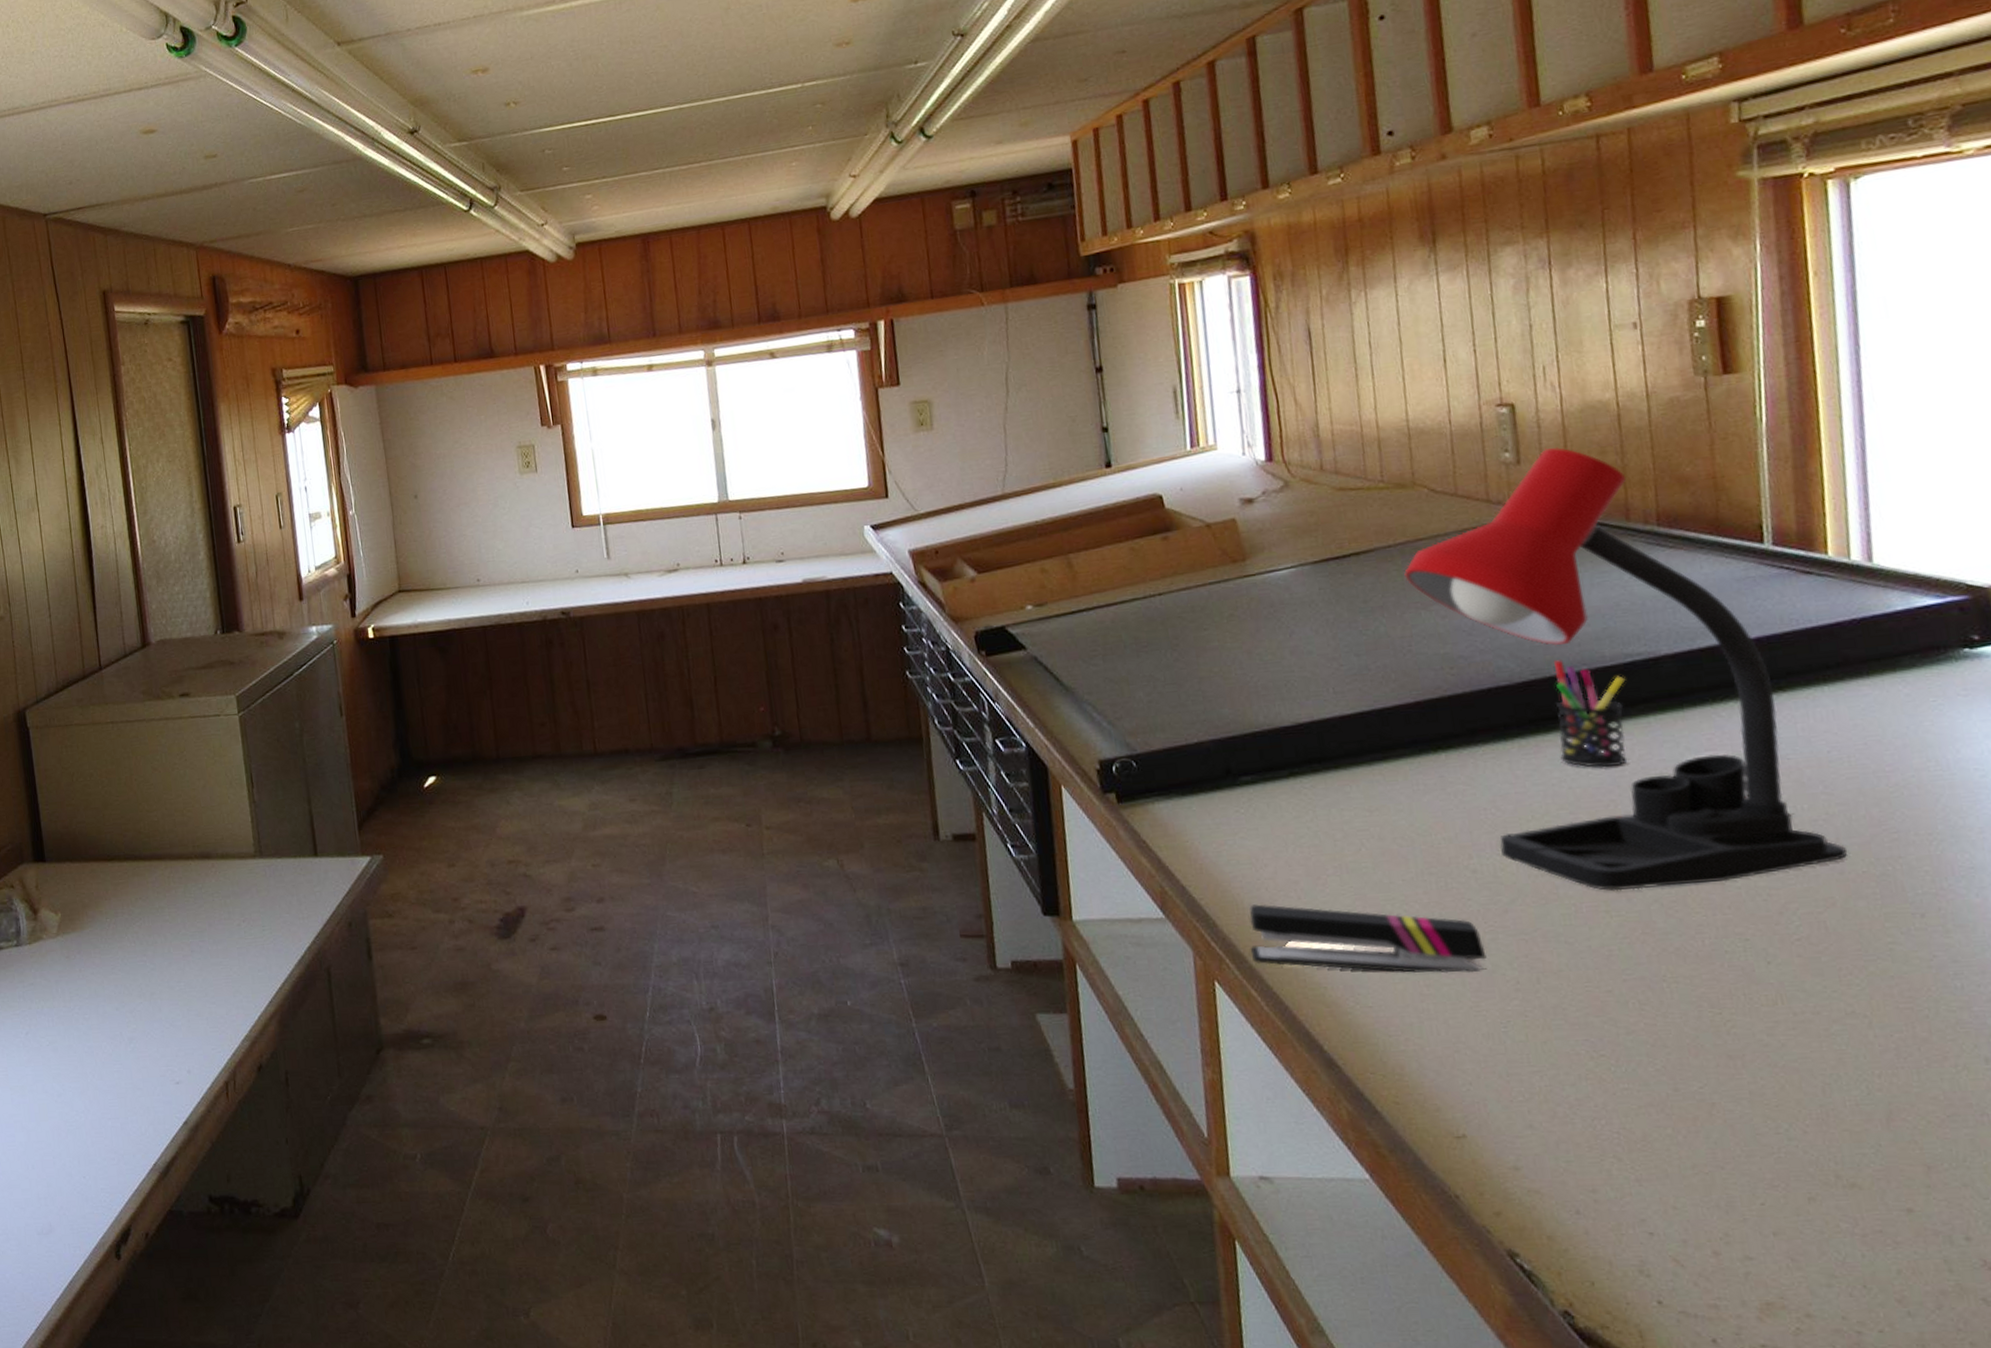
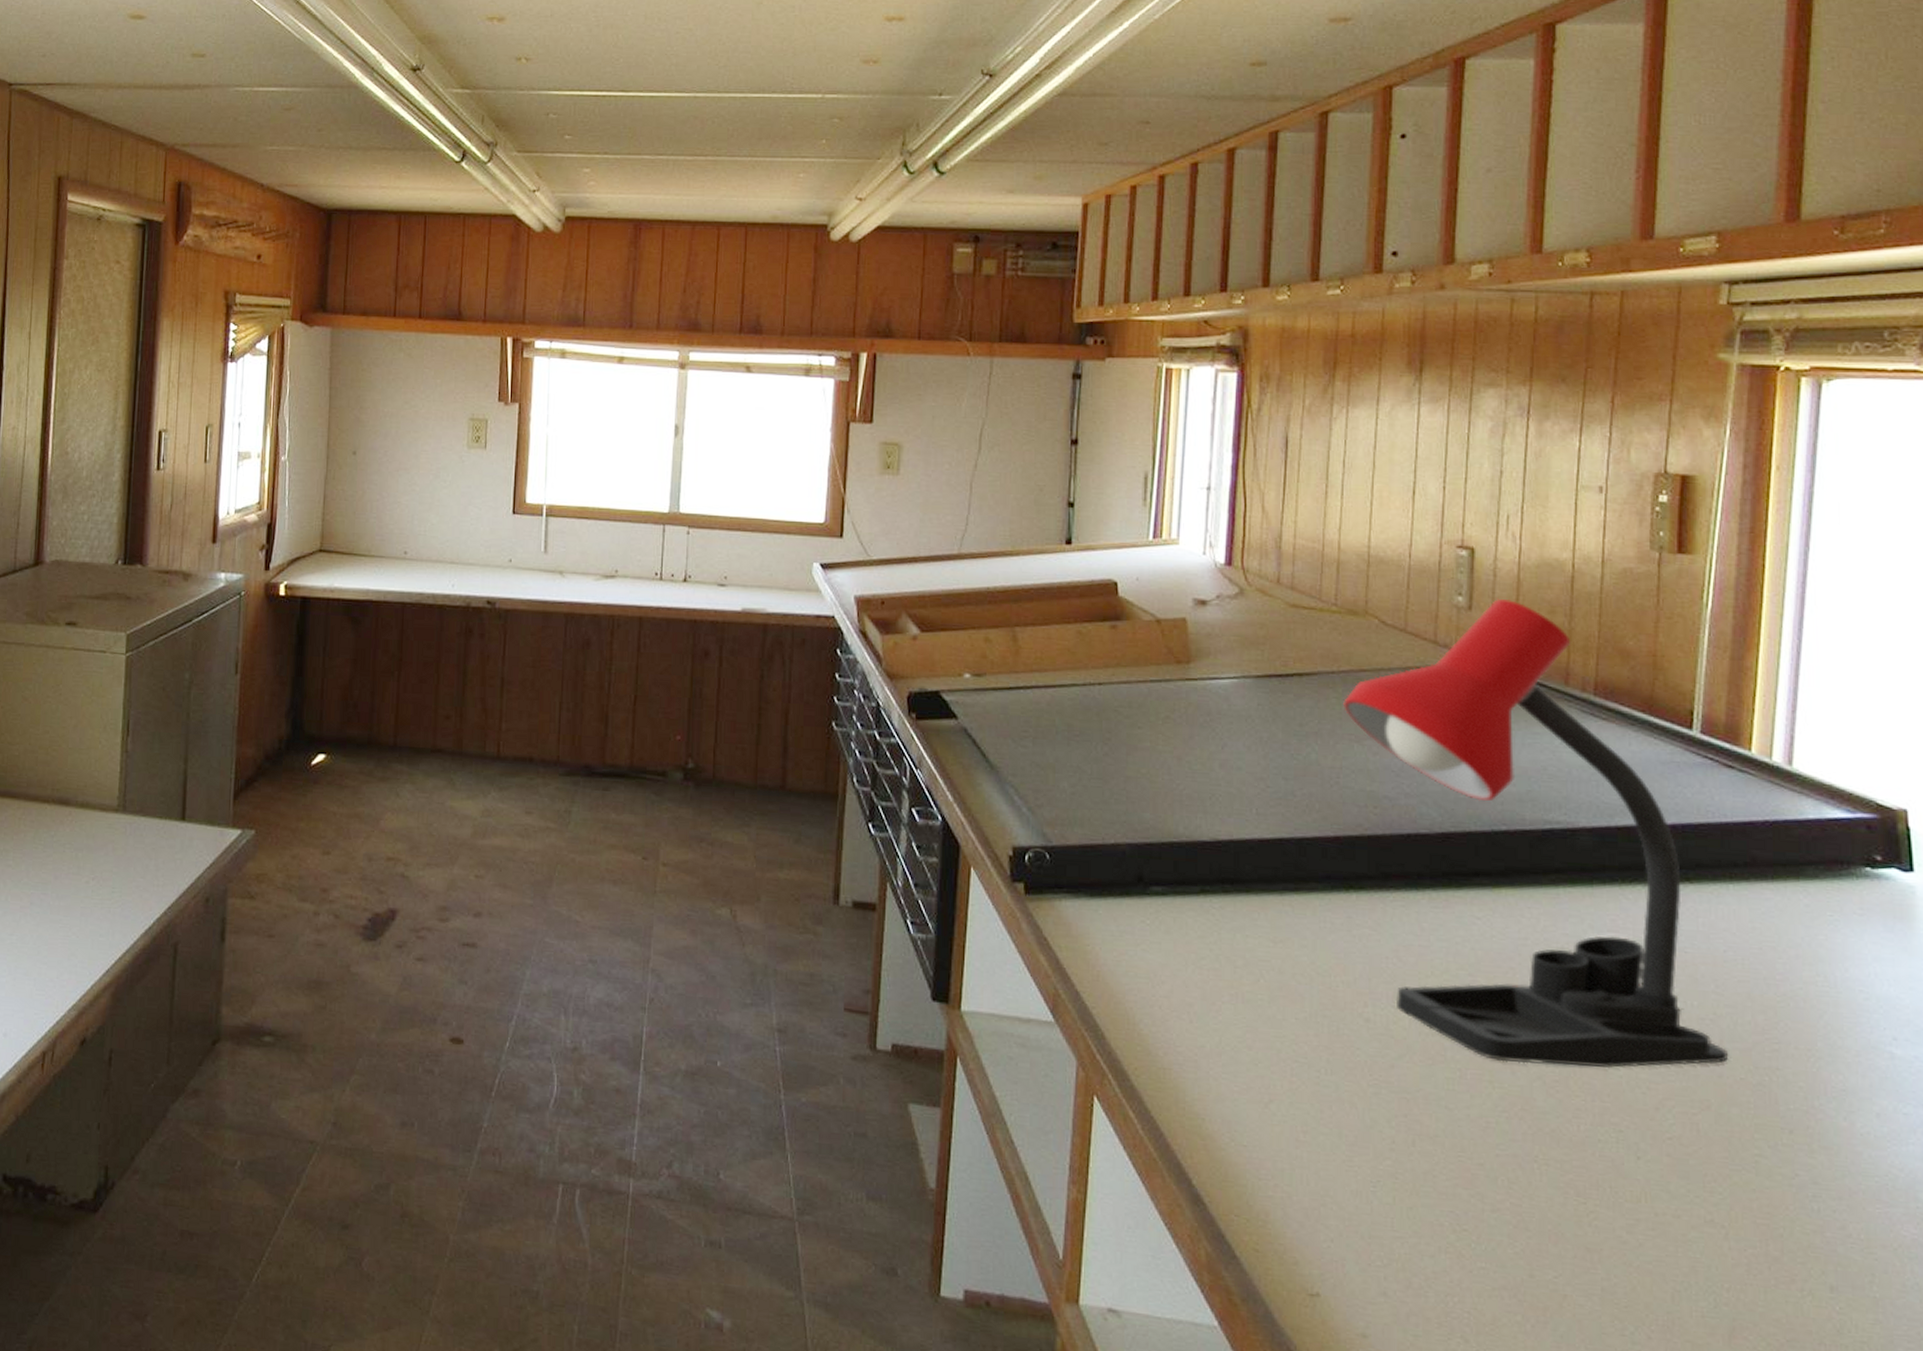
stapler: present [1249,904,1487,974] -> none [1134,1021,1367,1125]
pen holder: present [1554,660,1627,768] -> none [1467,816,1542,933]

